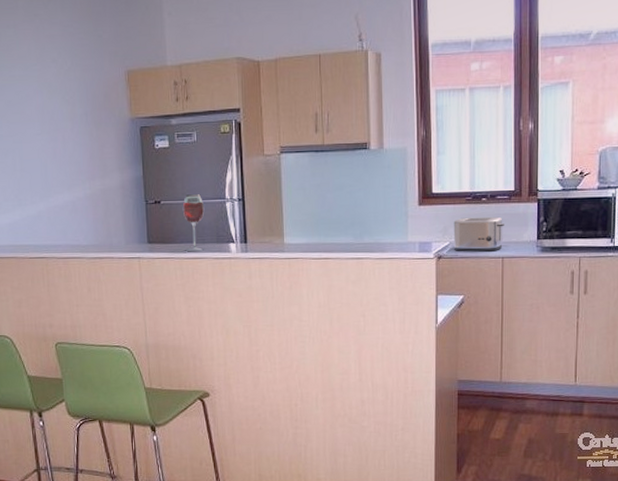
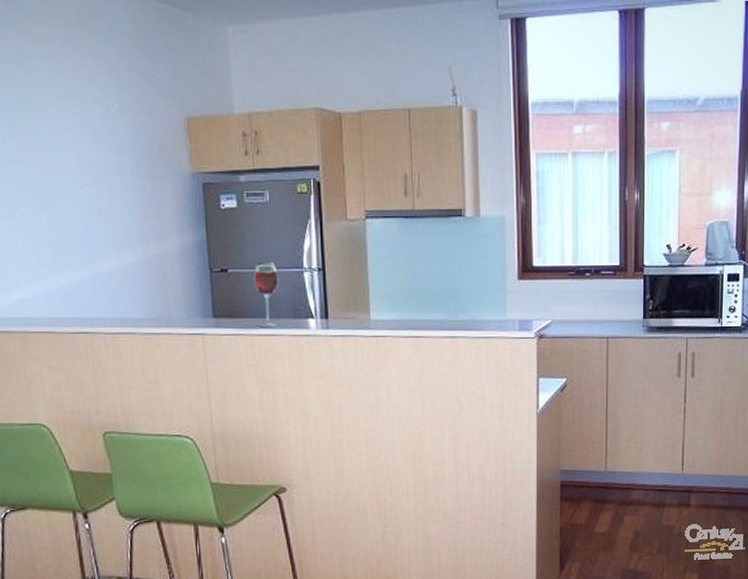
toaster: present [453,216,504,252] -> none [555,293,609,332]

